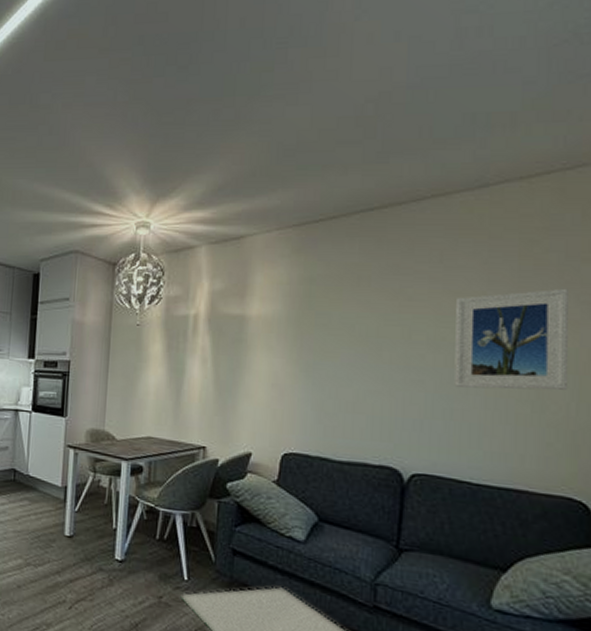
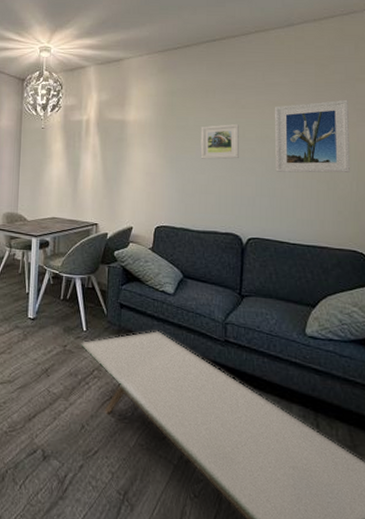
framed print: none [347,321,403,368] -> present [200,124,239,159]

